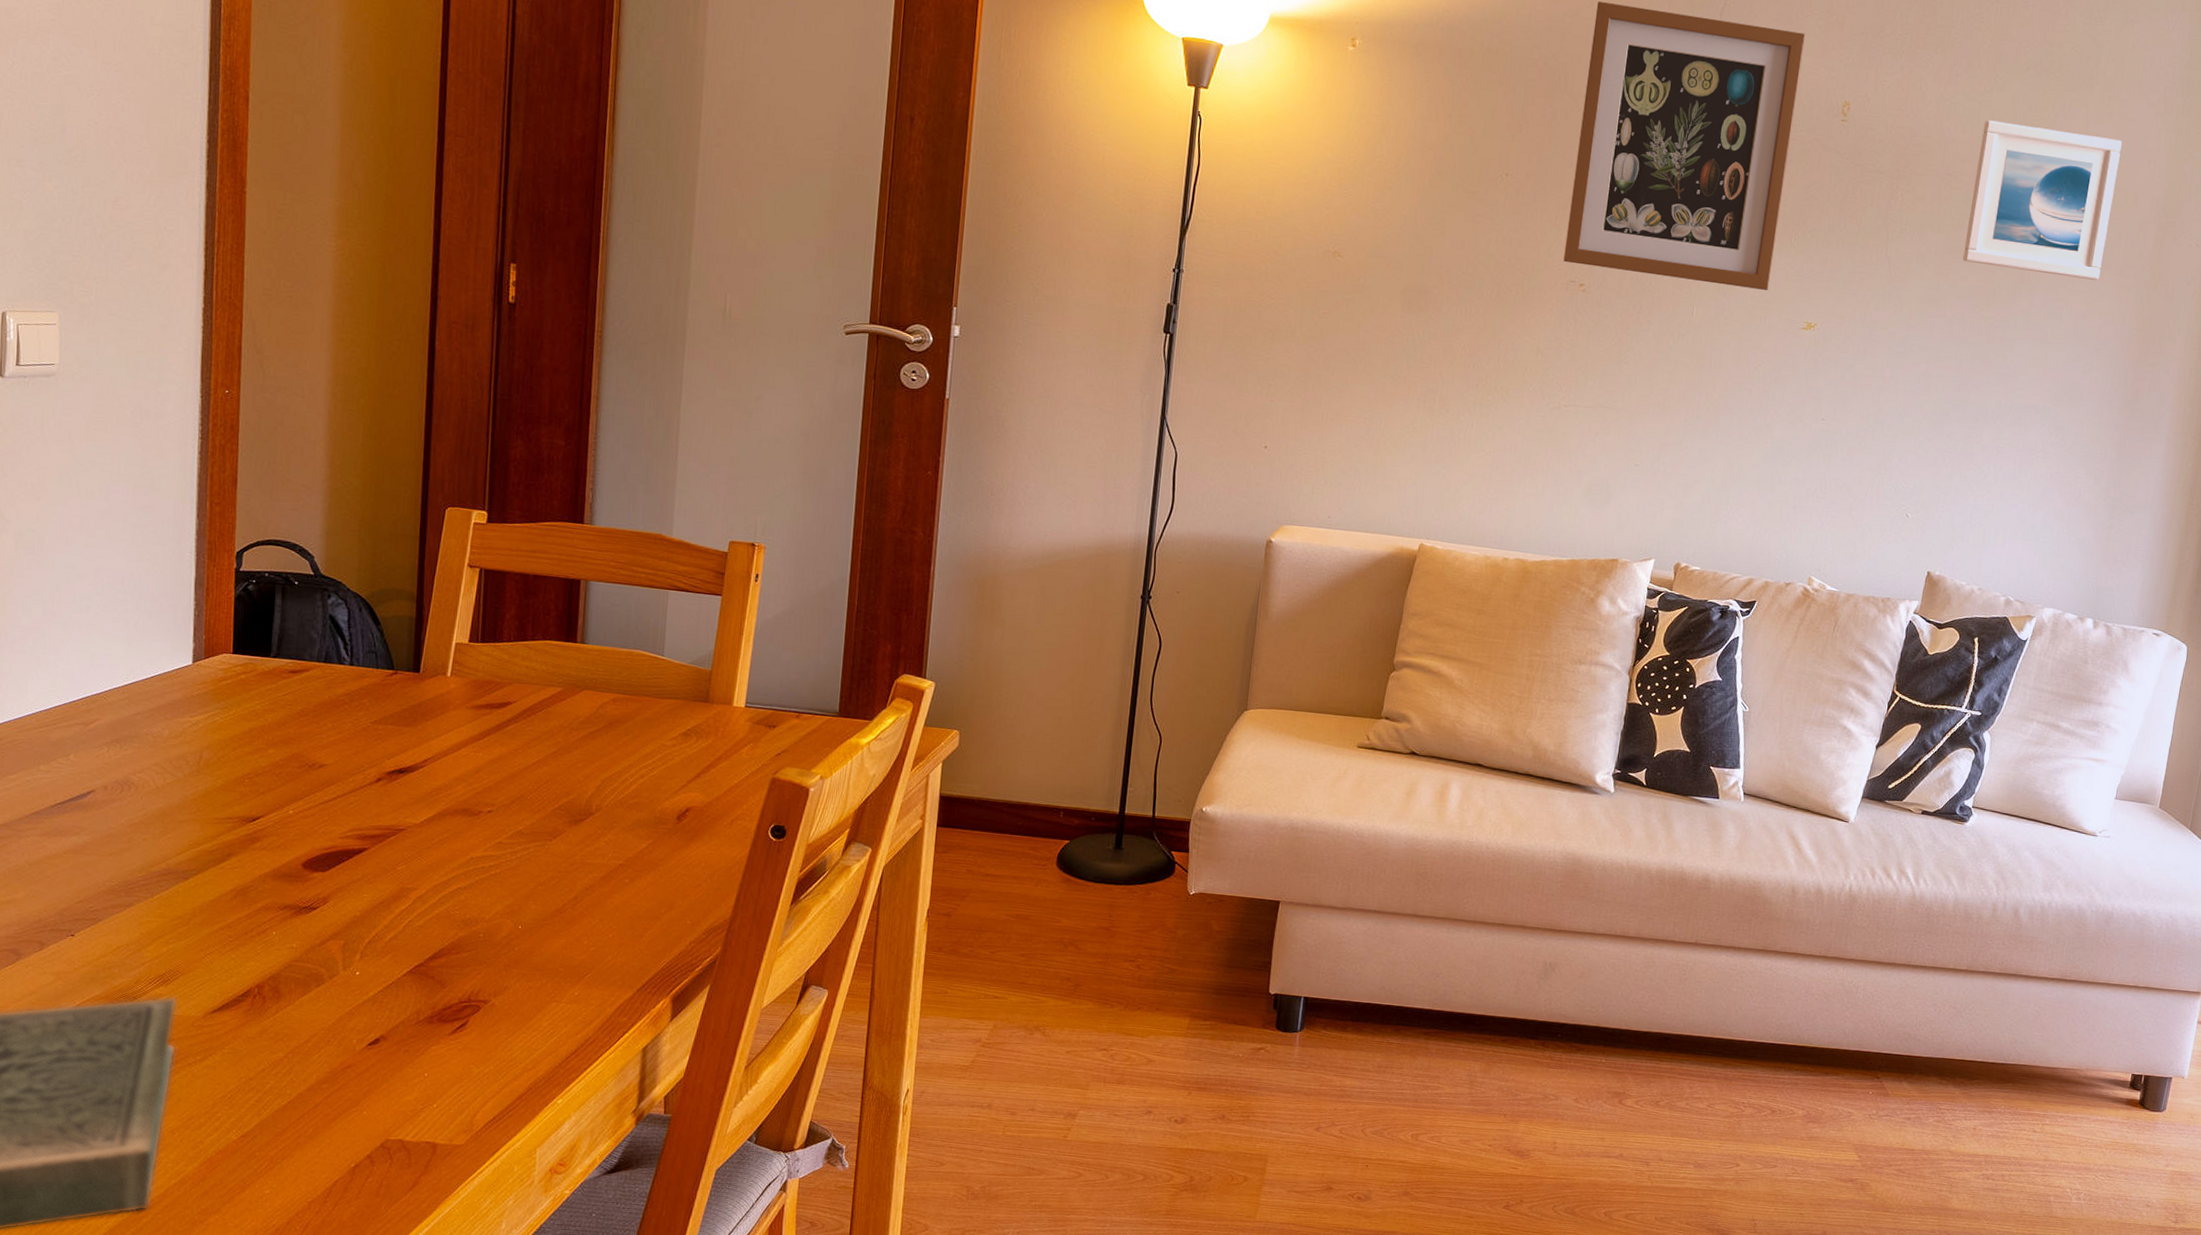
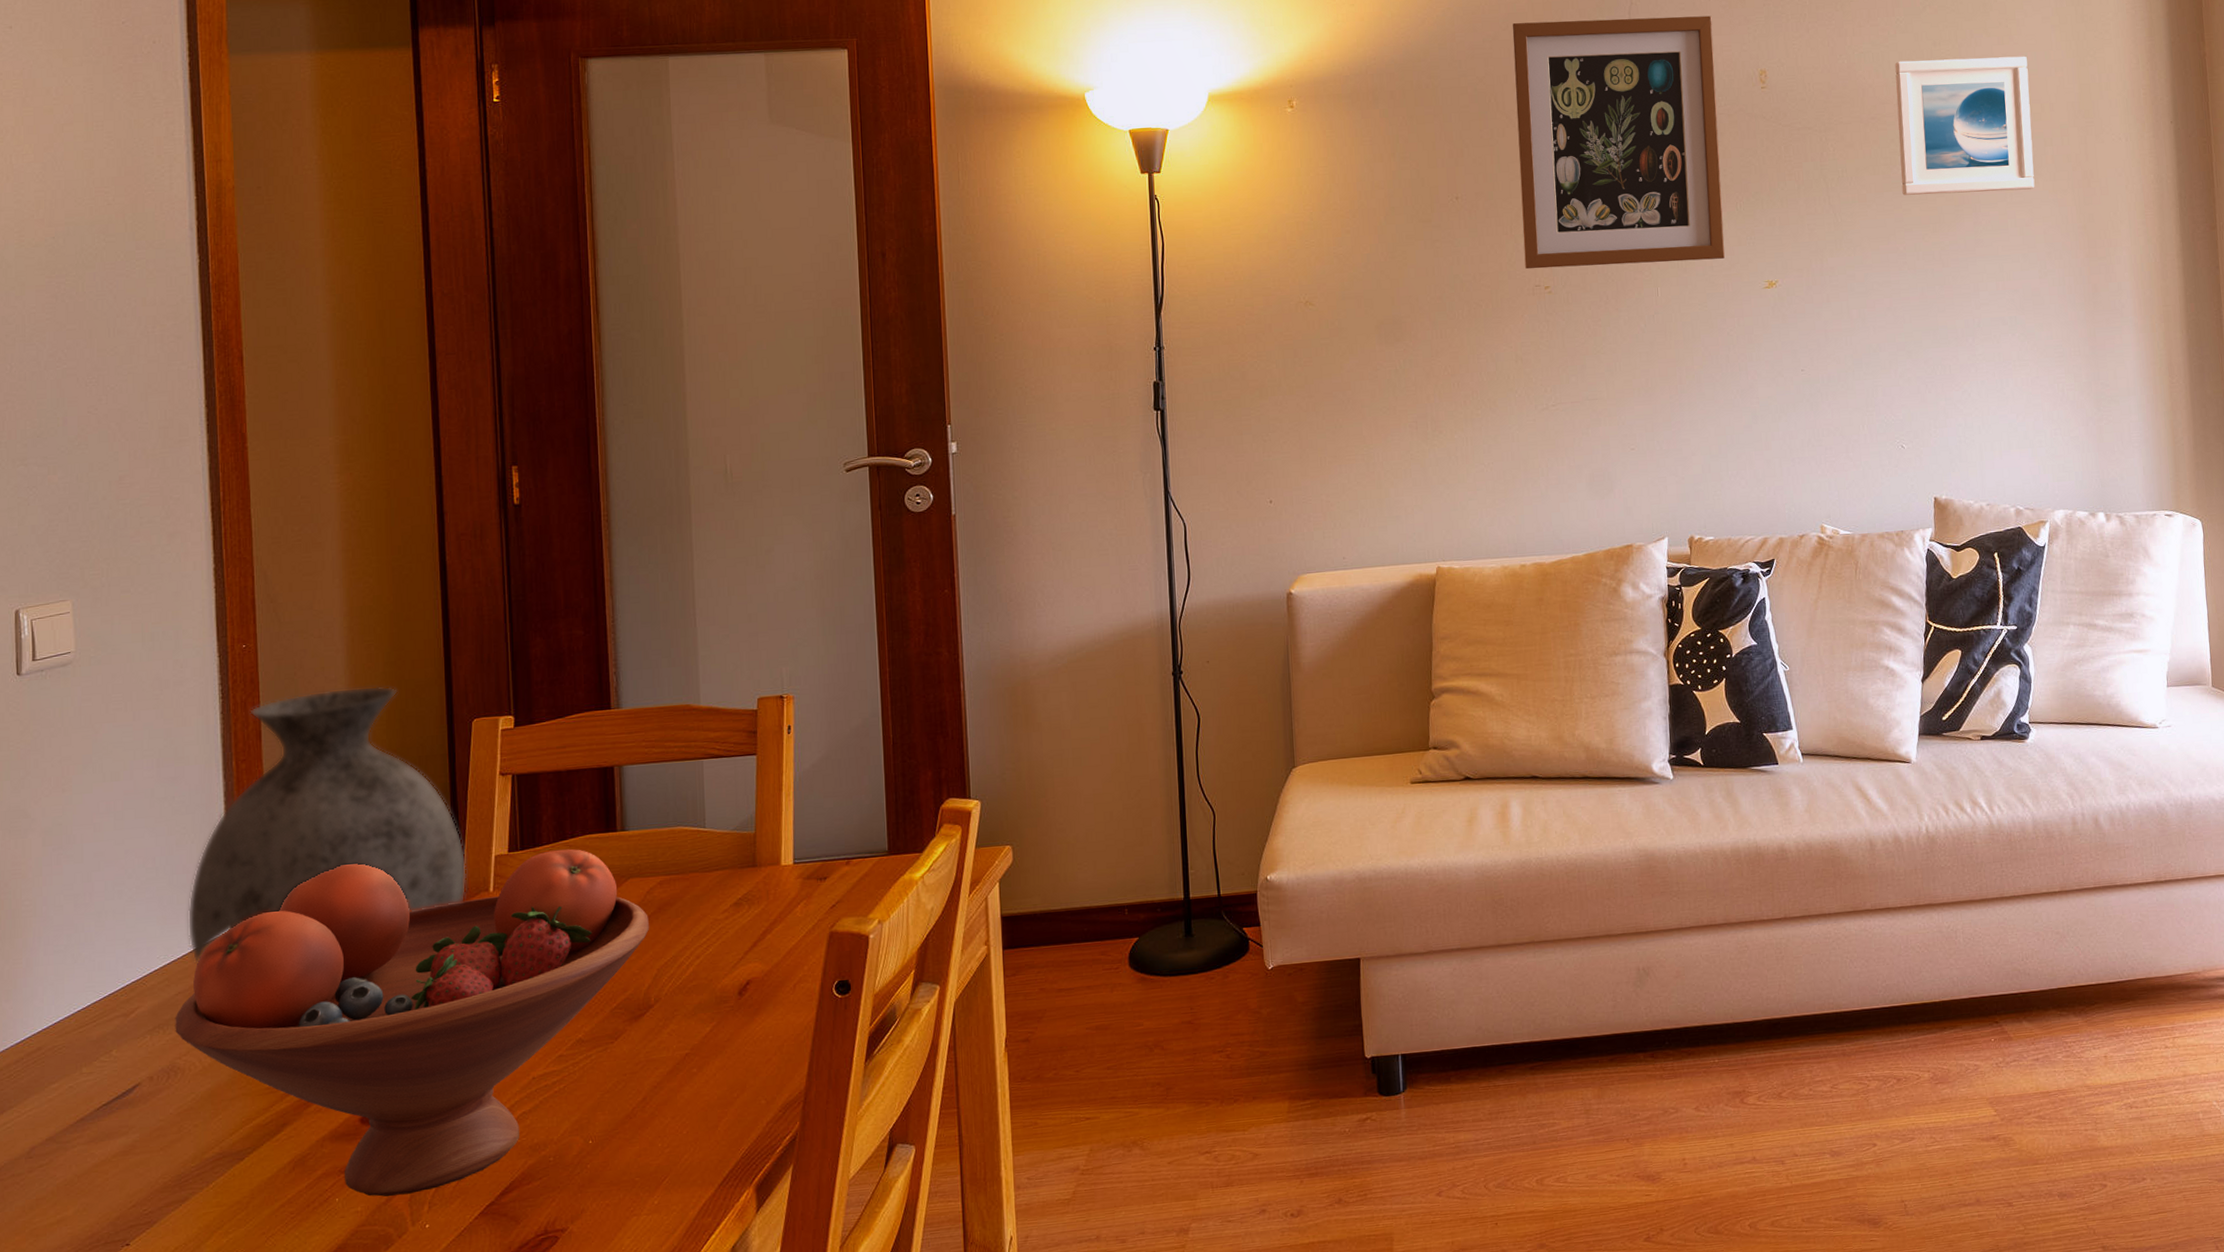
fruit bowl: none [131,623,599,942] -> present [175,848,649,1197]
vase: none [150,449,428,690] -> present [187,685,468,965]

